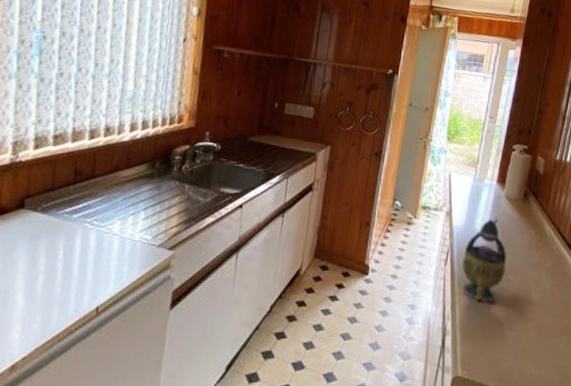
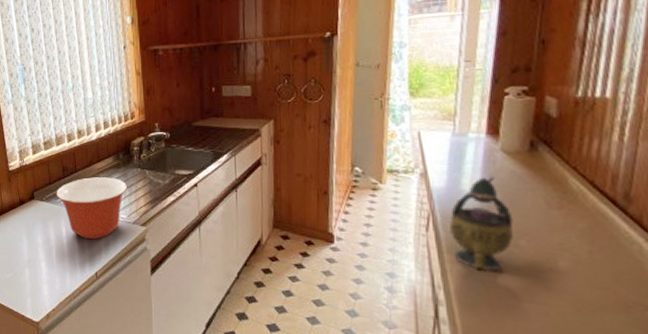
mixing bowl: none [58,186,160,264] -> present [56,177,128,239]

